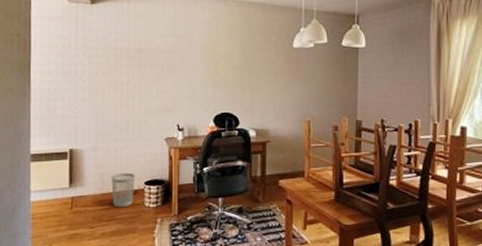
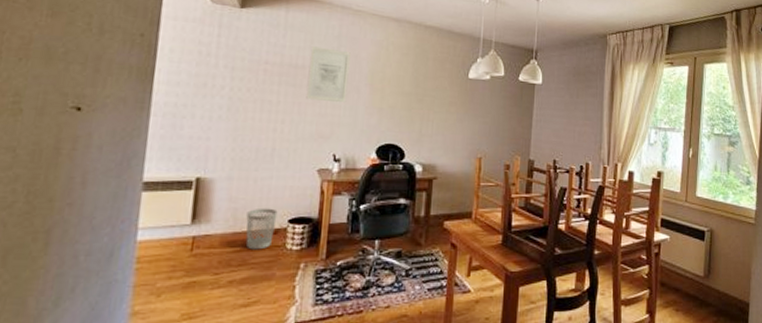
wall art: none [150,31,185,79] -> present [306,46,351,103]

